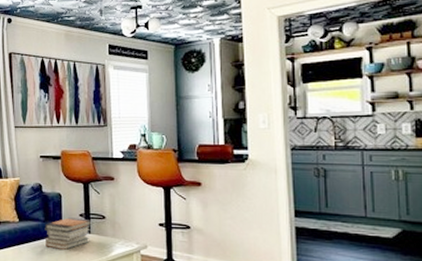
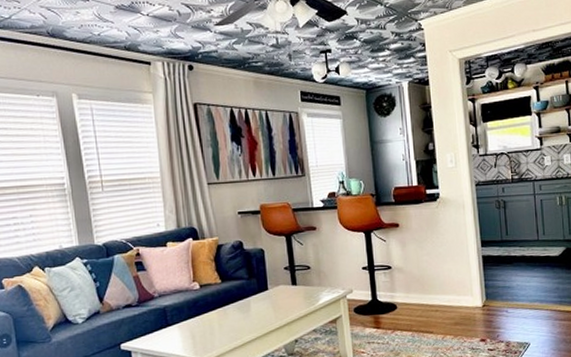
book stack: present [45,217,92,250] -> none [249,271,297,305]

